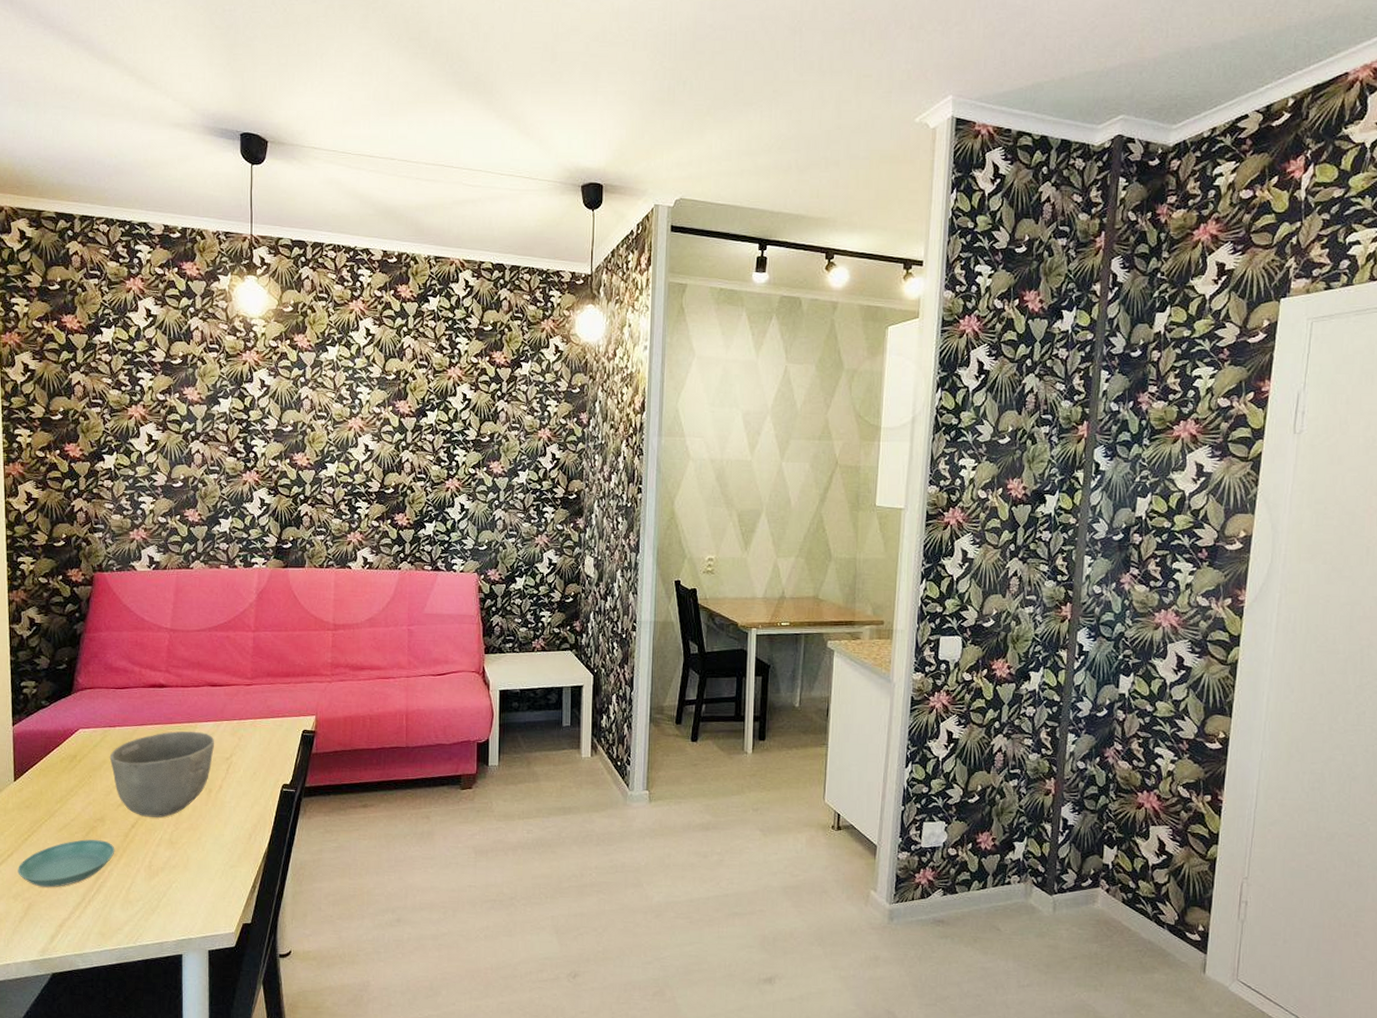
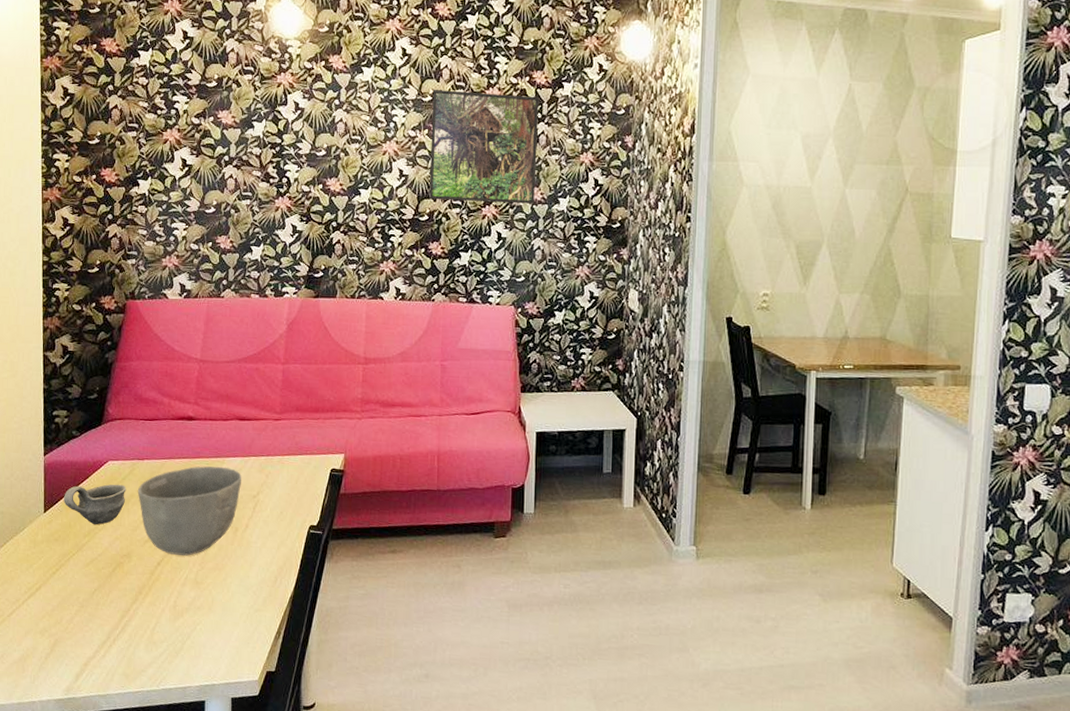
saucer: present [18,839,115,888] -> none [45,575,141,624]
cup: none [34,751,98,792] -> present [64,484,126,525]
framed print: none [394,367,499,477] -> present [429,89,539,204]

